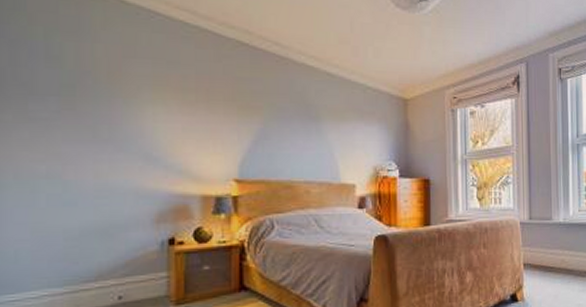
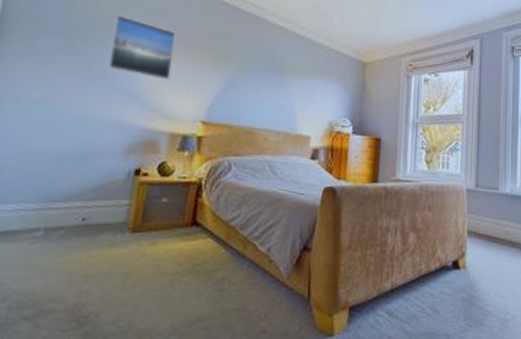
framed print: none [118,67,192,138] -> present [109,14,176,81]

